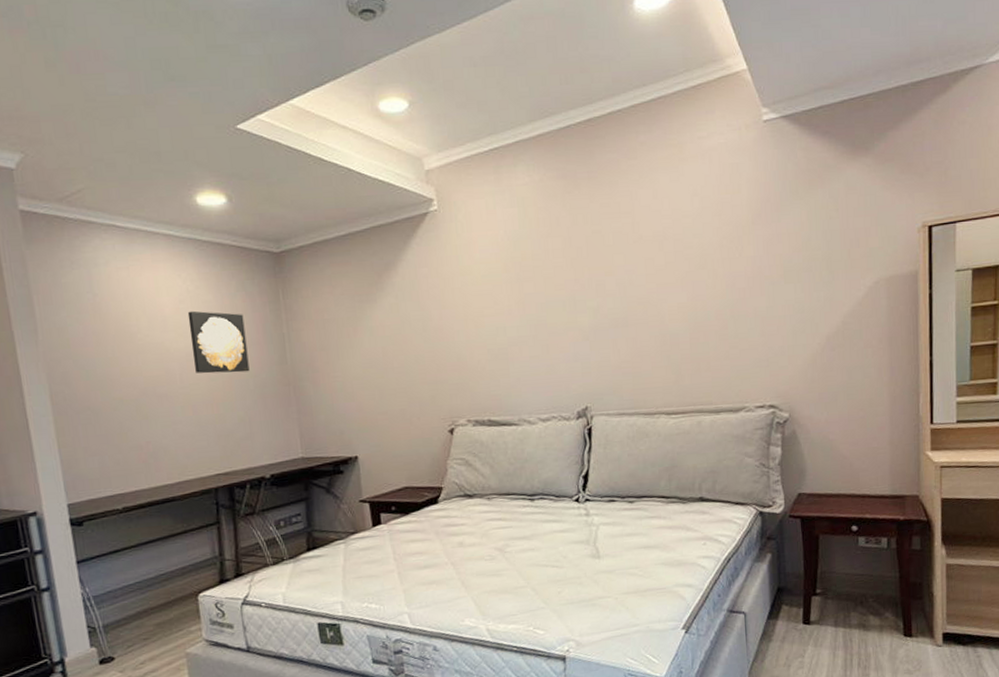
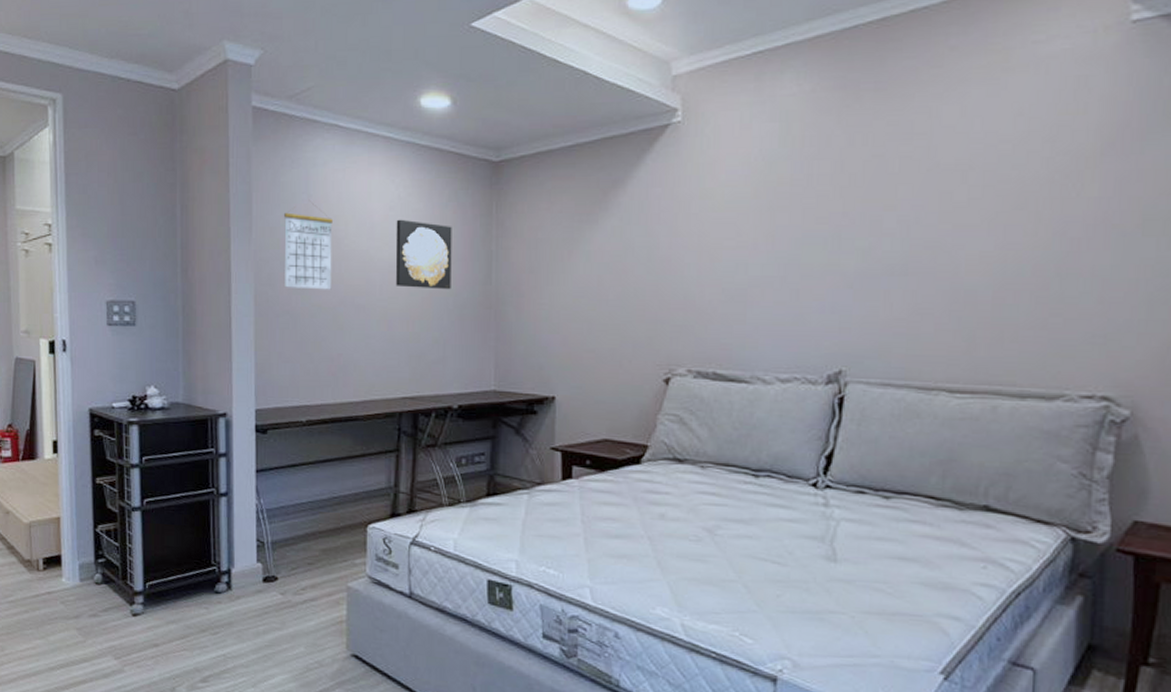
calendar: none [70,299,131,385] -> present [284,201,333,290]

